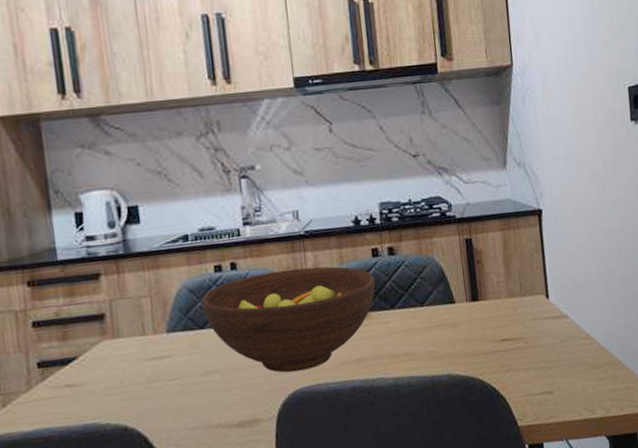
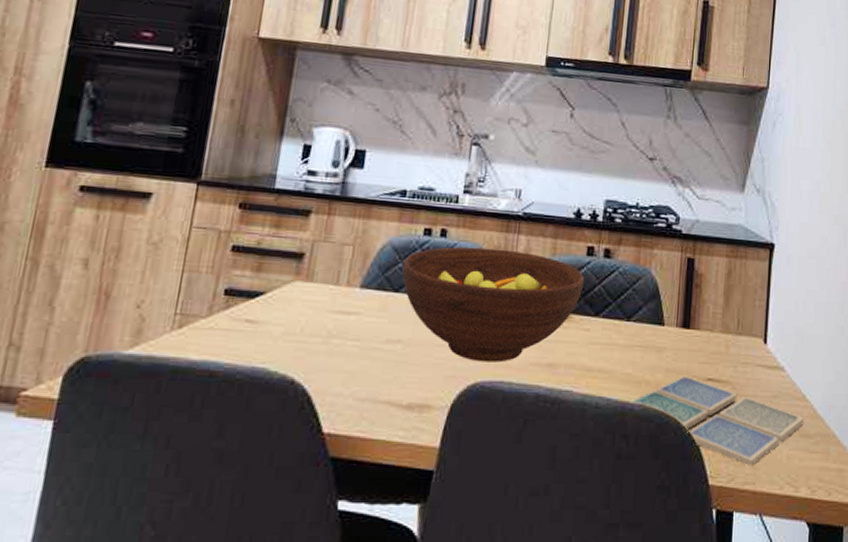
drink coaster: none [437,341,592,404] -> present [629,375,804,467]

